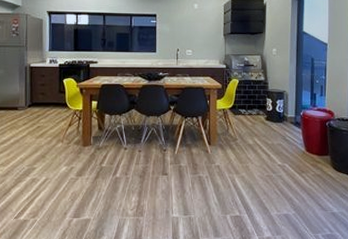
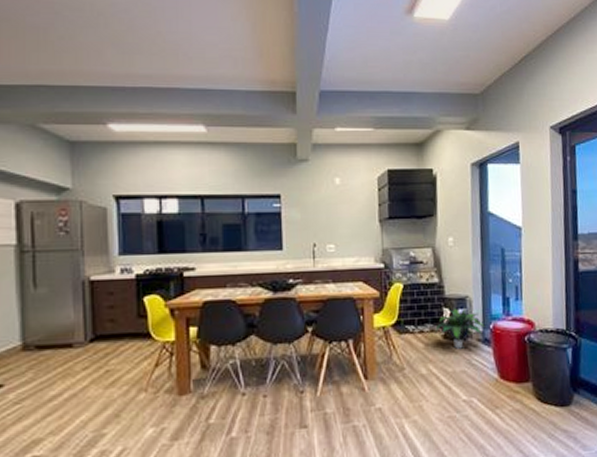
potted plant: none [258,98,299,128] -> present [432,306,488,349]

